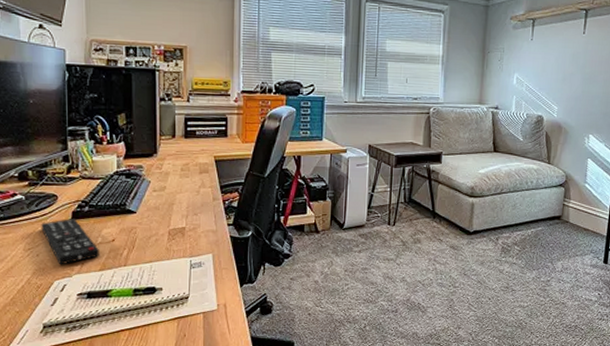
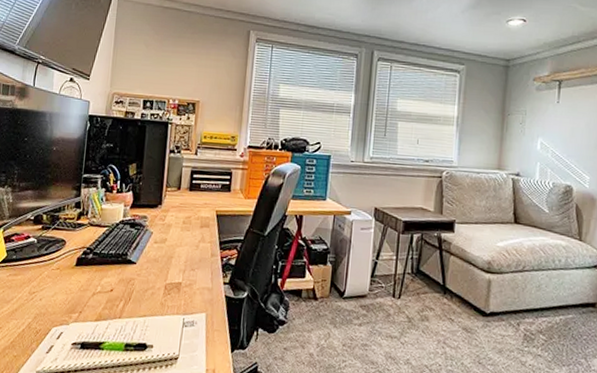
remote control: present [41,218,99,265] -> none [47,264,97,312]

